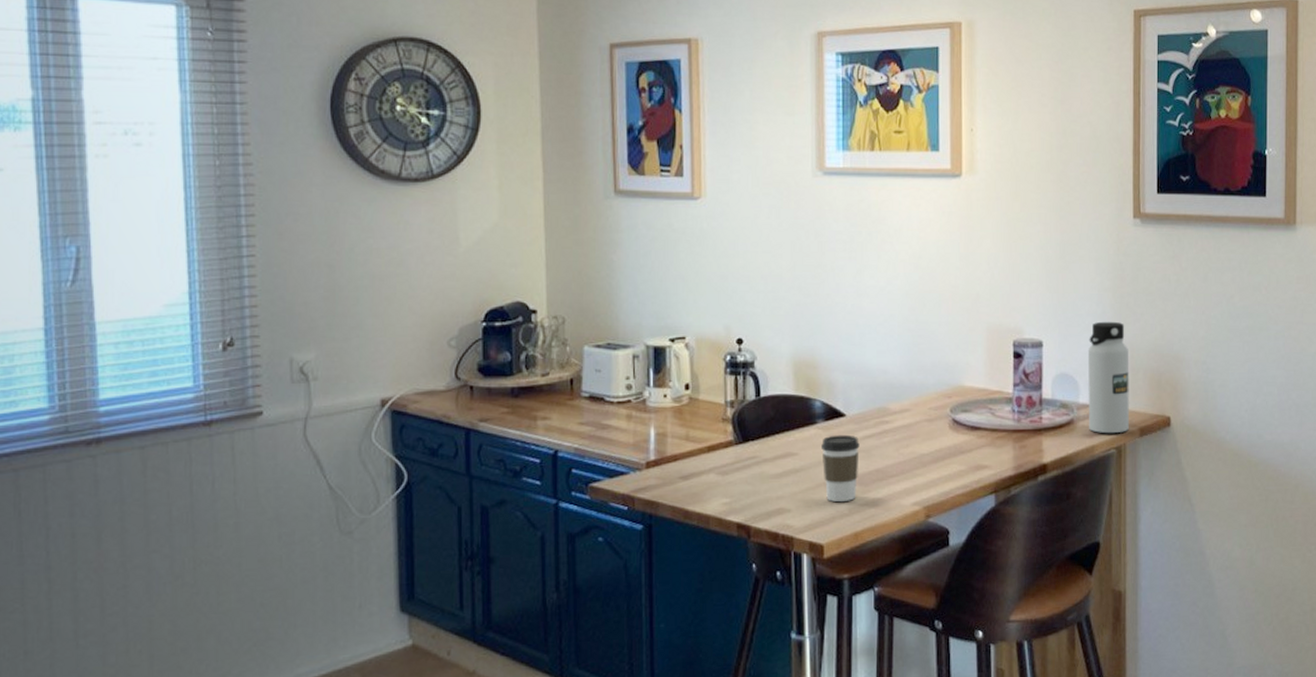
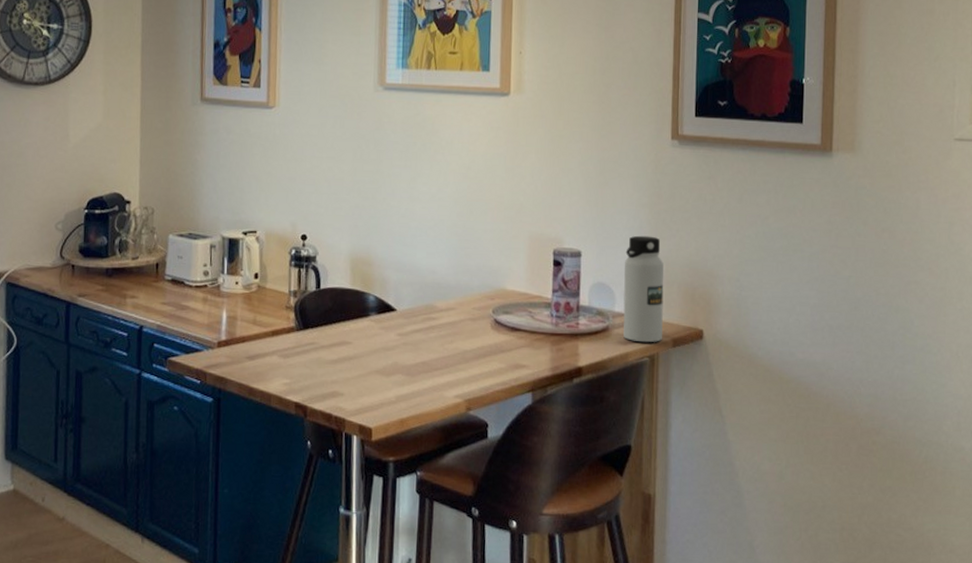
coffee cup: present [821,434,860,503] -> none [373,327,408,390]

